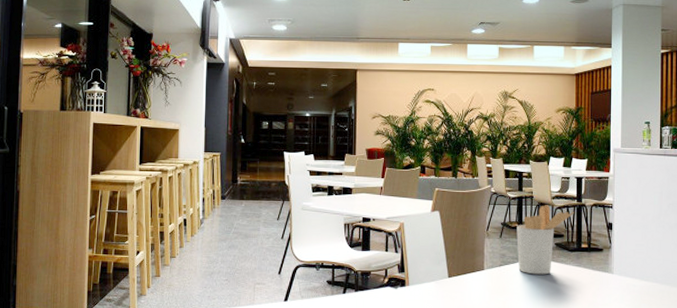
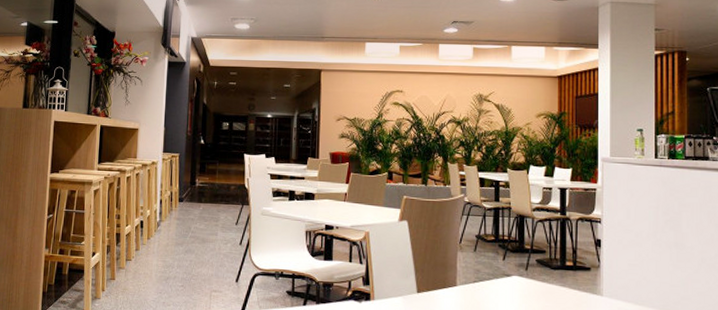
utensil holder: present [516,205,574,275] -> none [493,217,557,294]

